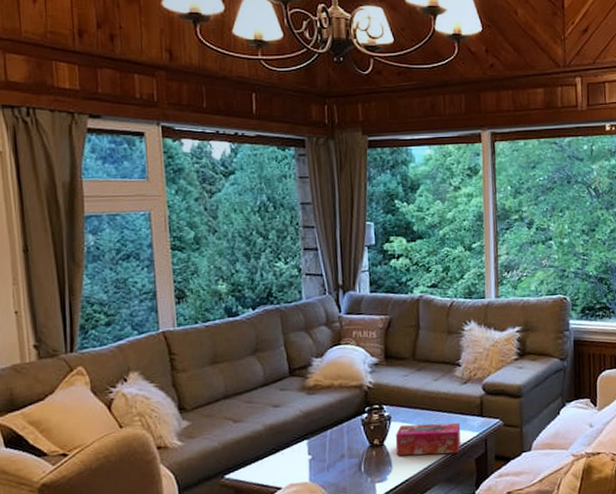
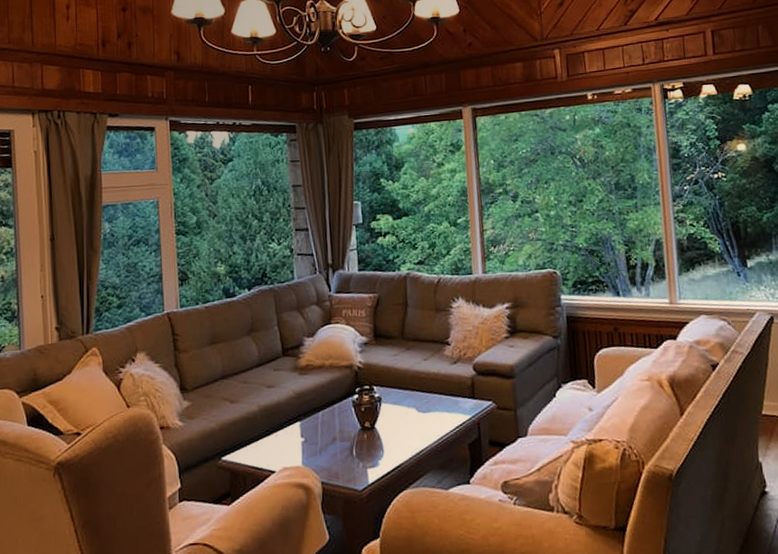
tissue box: present [395,422,461,456] -> none [386,405,453,440]

